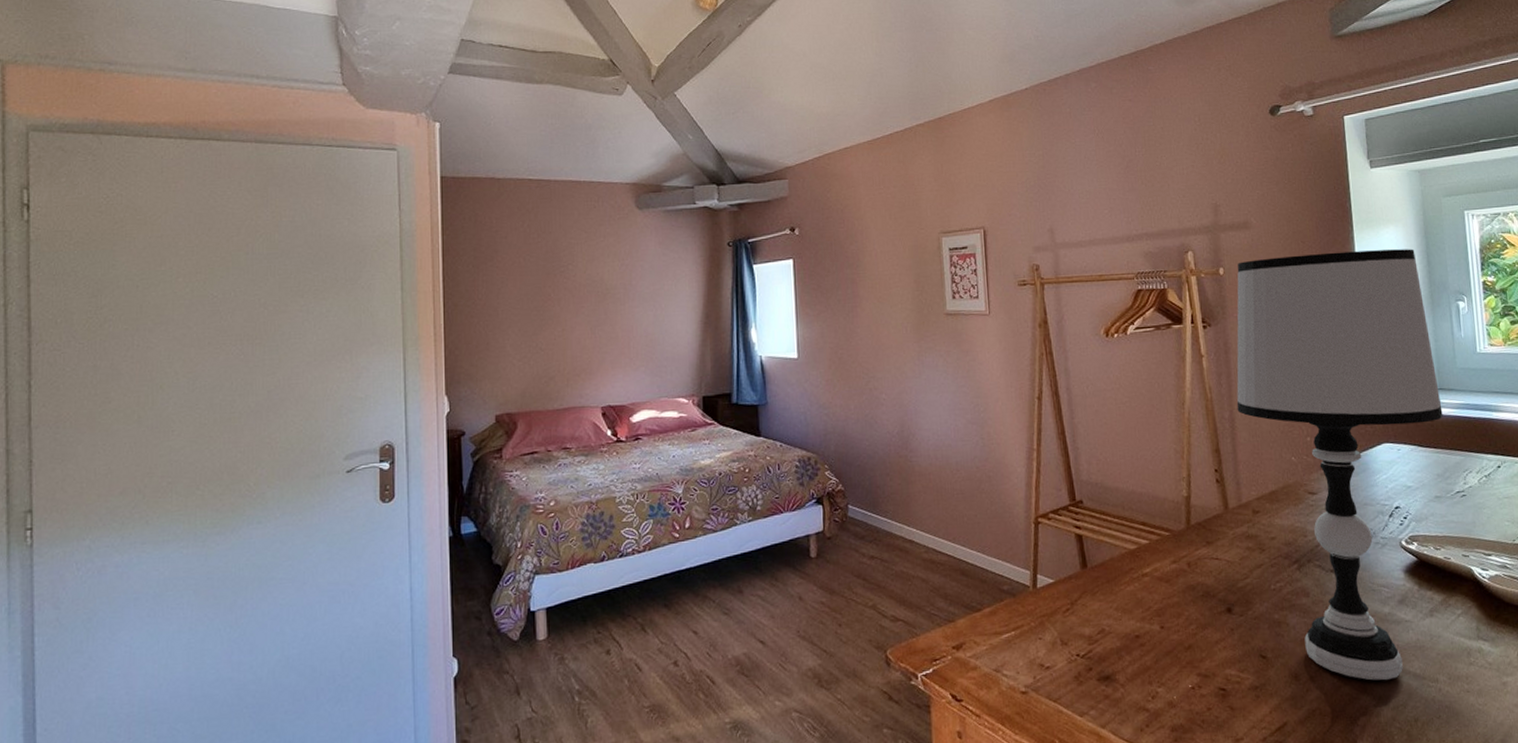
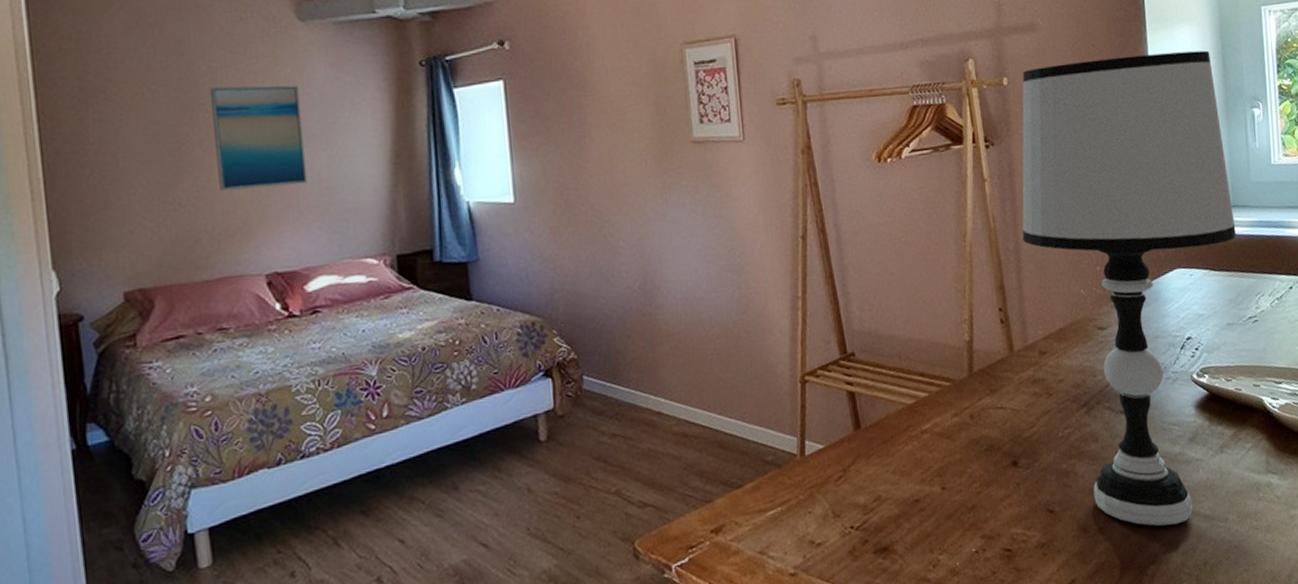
wall art: none [567,258,638,339] -> present [209,85,308,191]

